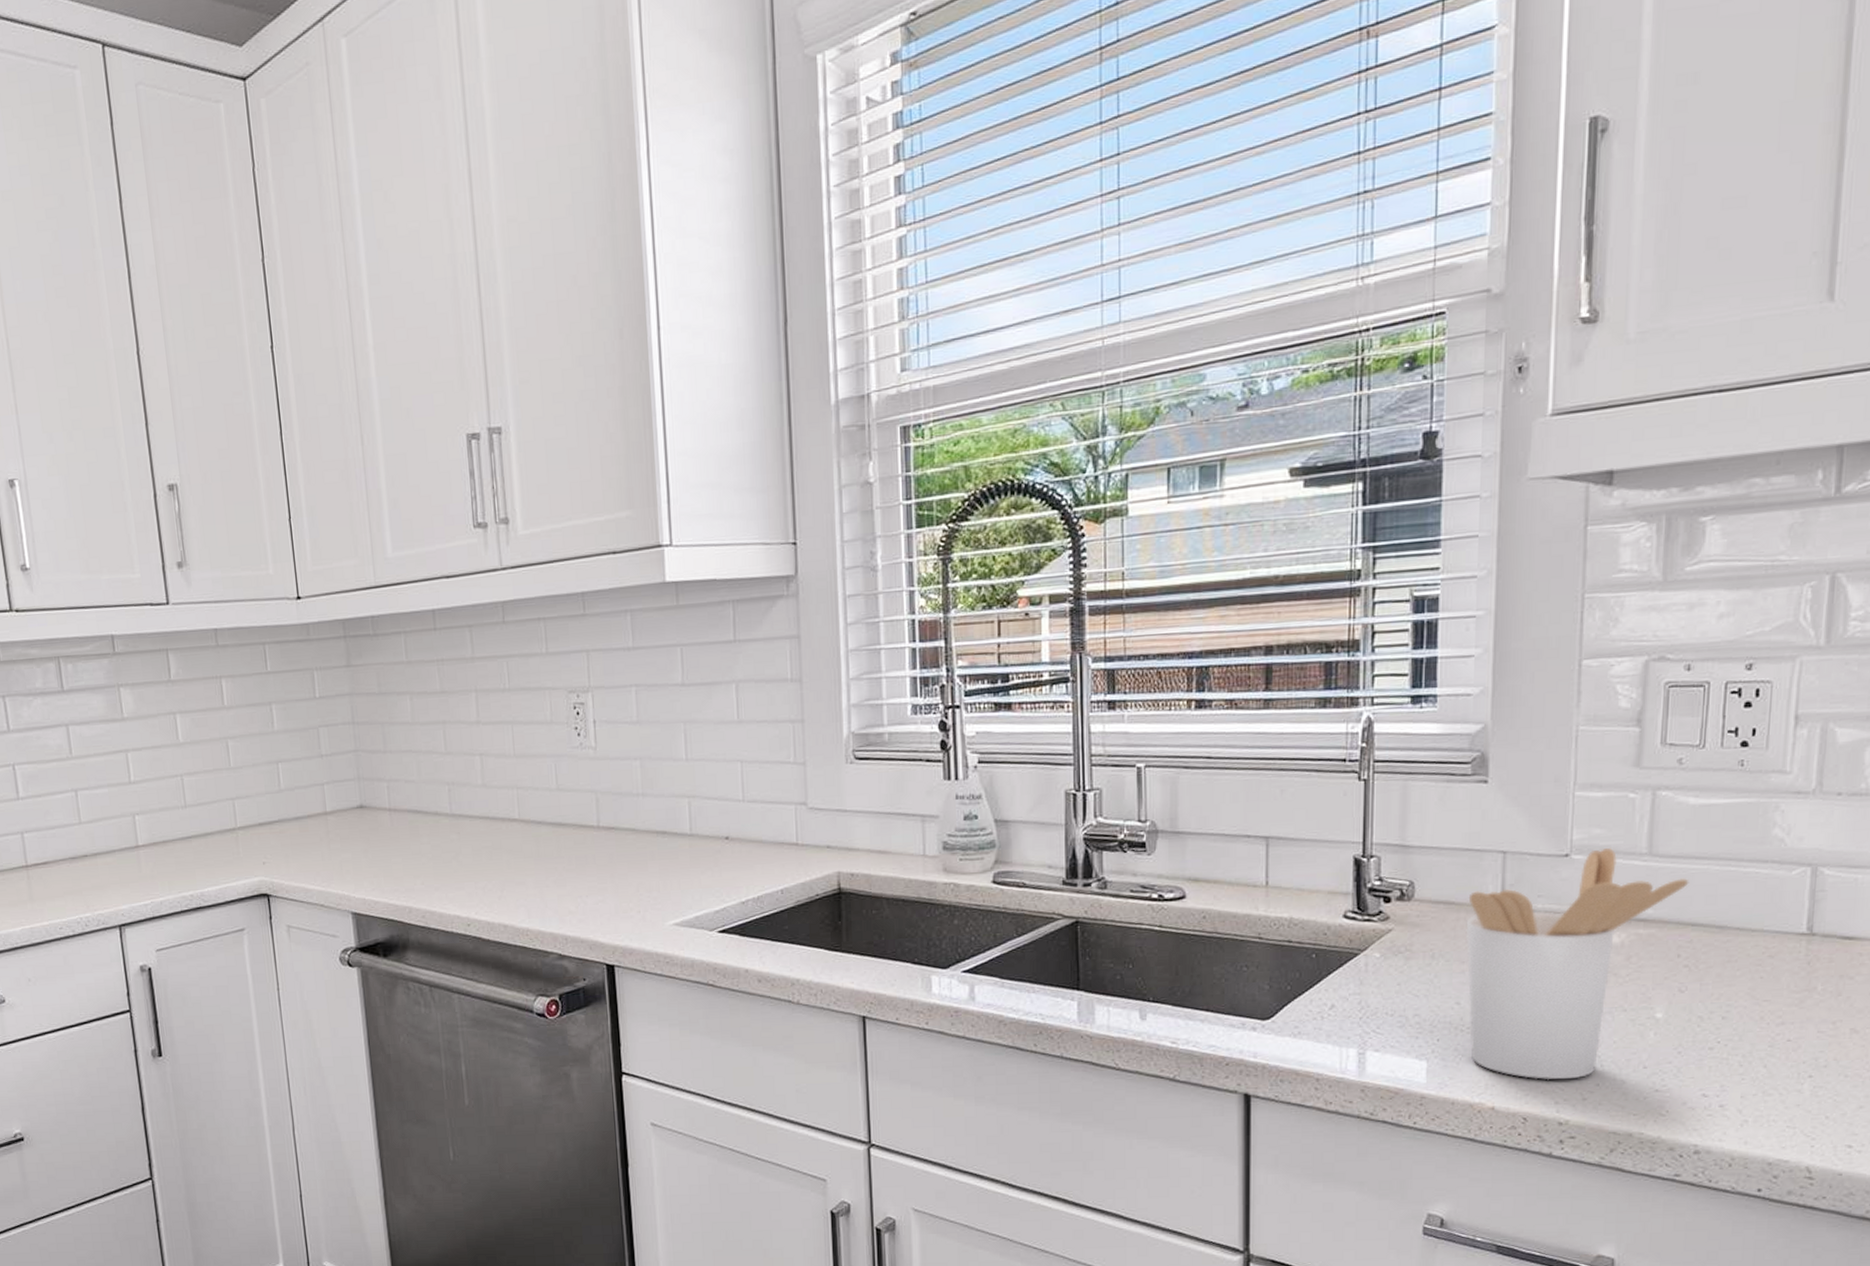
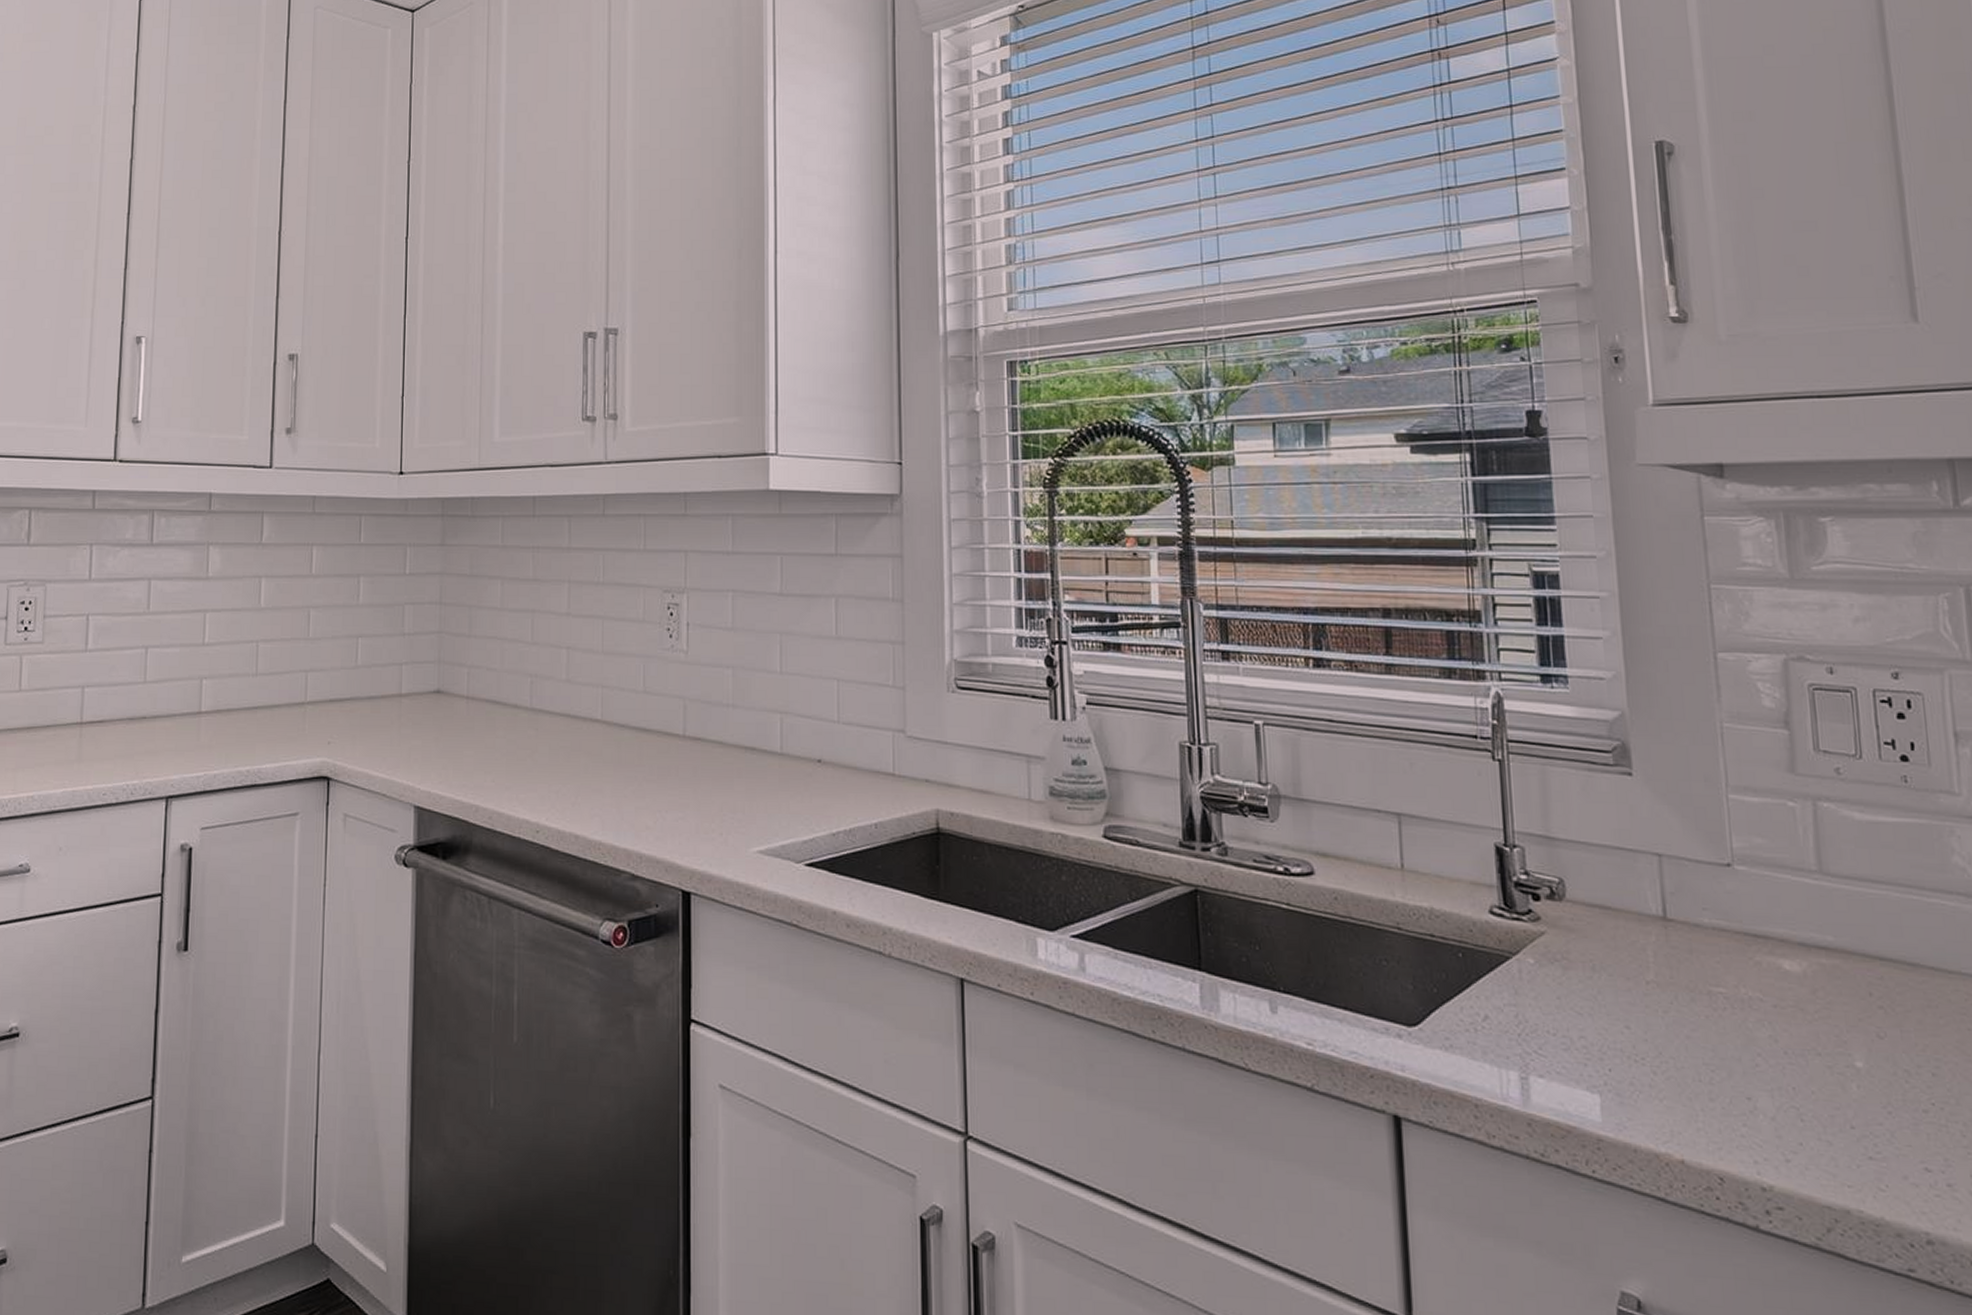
utensil holder: present [1465,848,1689,1080] -> none [1625,861,1869,1134]

